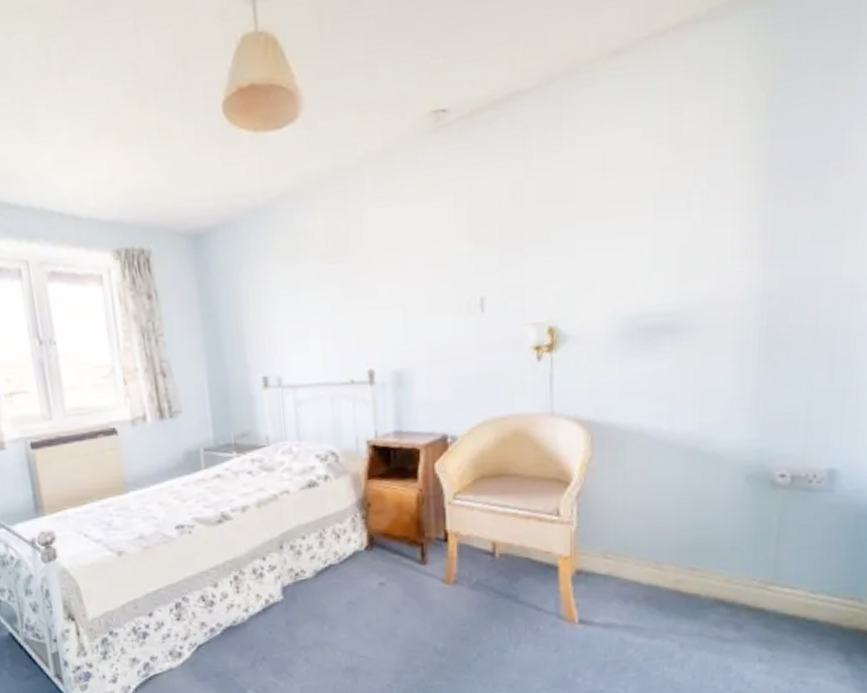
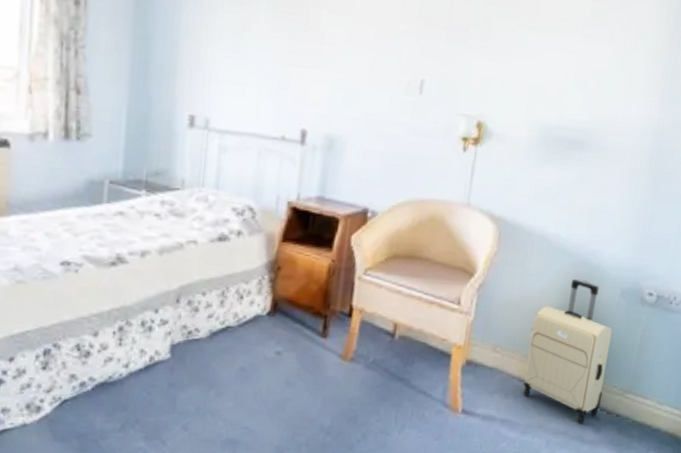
suitcase: none [643,471,742,623] -> present [523,278,613,424]

